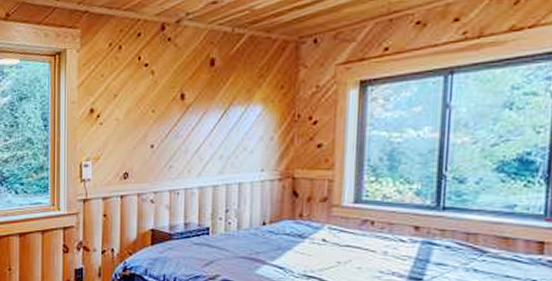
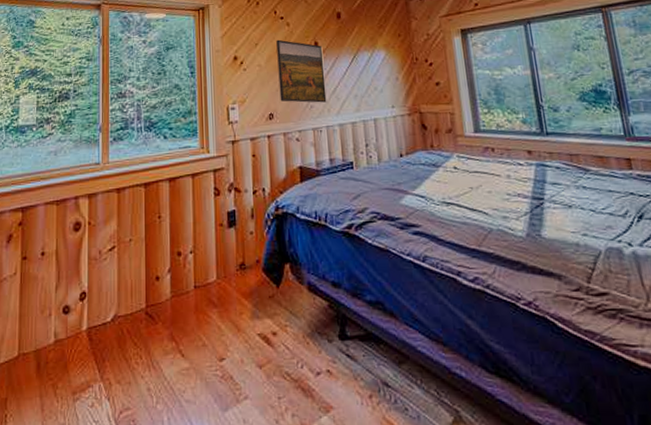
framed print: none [137,90,190,163] -> present [276,39,327,103]

